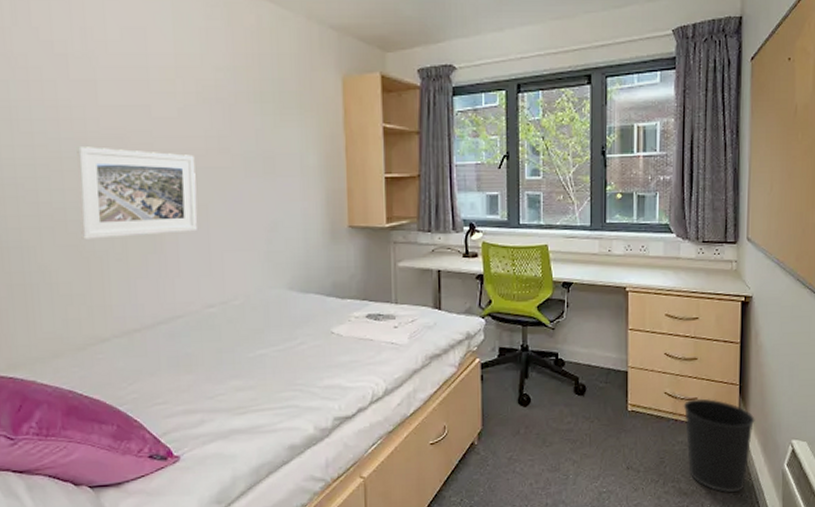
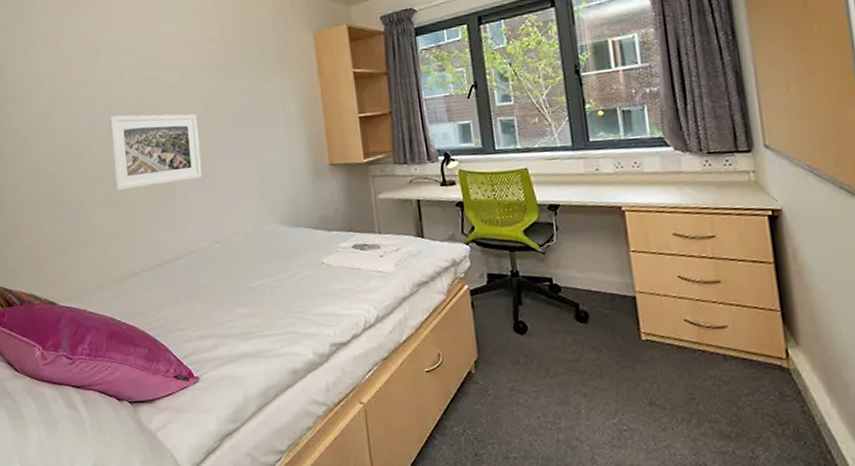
wastebasket: present [683,398,755,493] -> none [710,326,810,439]

